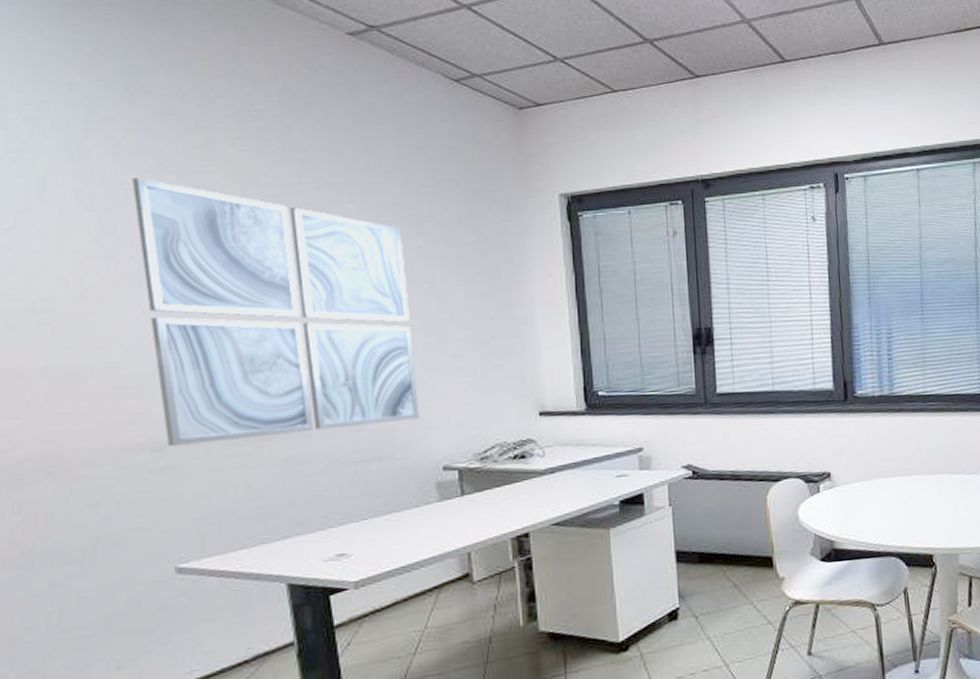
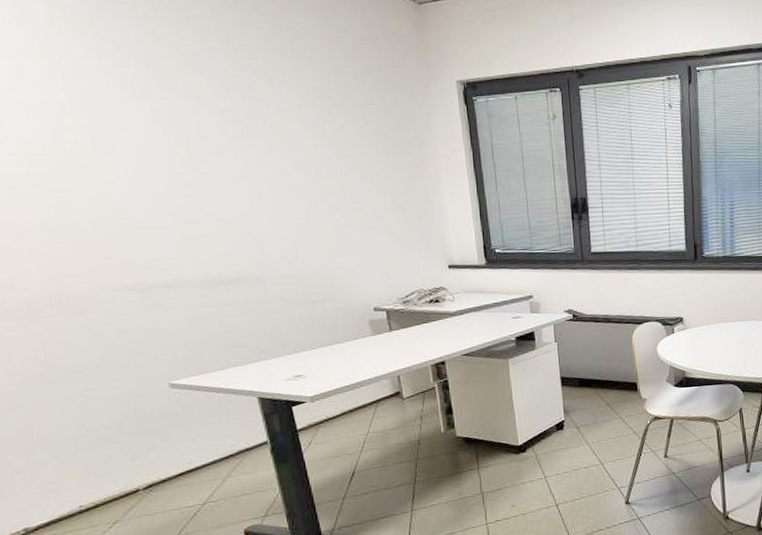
wall art: present [132,178,420,446] -> none [96,61,353,288]

